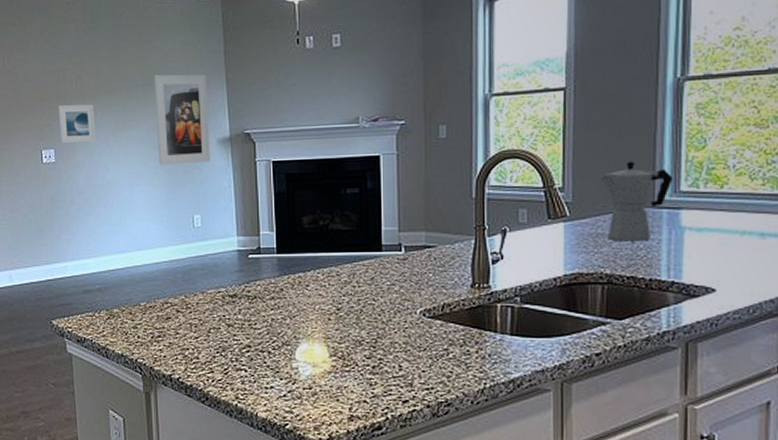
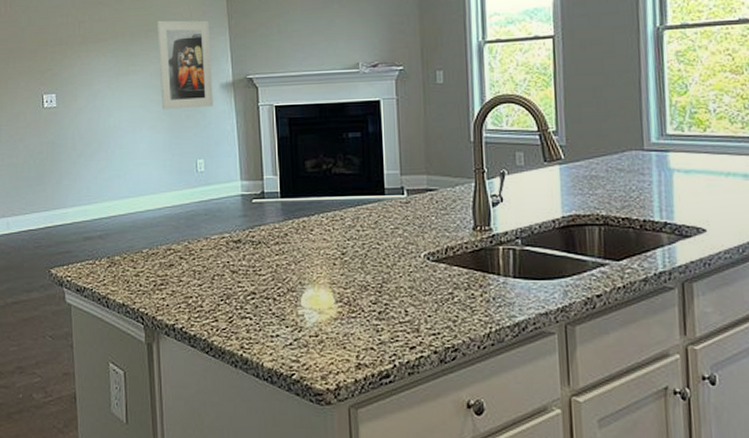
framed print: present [58,104,96,144] -> none [60,49,98,89]
moka pot: present [597,161,673,242] -> none [588,105,659,184]

